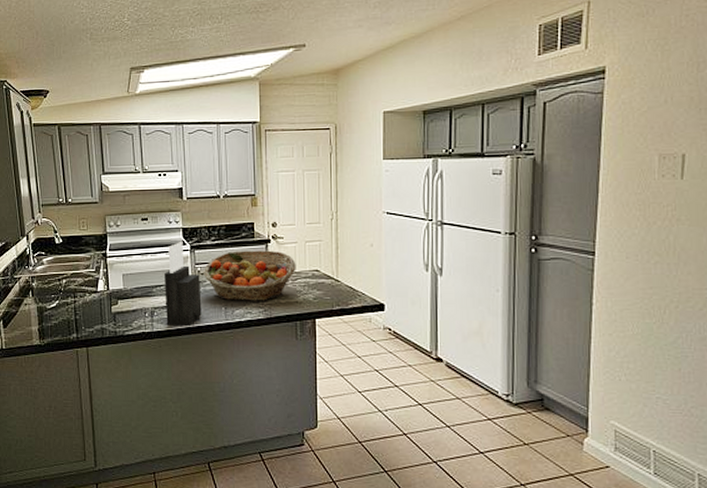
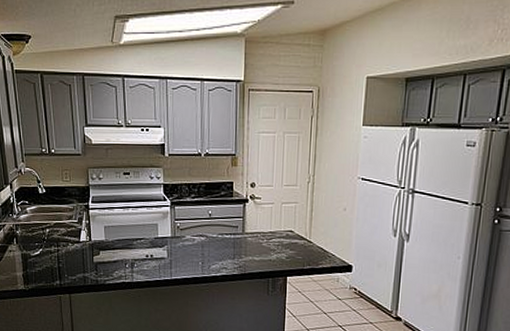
knife block: present [164,242,202,326] -> none [145,197,180,278]
fruit basket: present [203,250,296,301] -> none [182,208,272,258]

